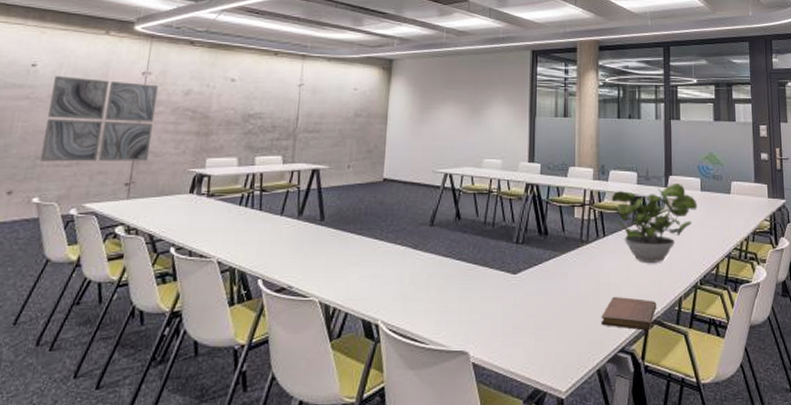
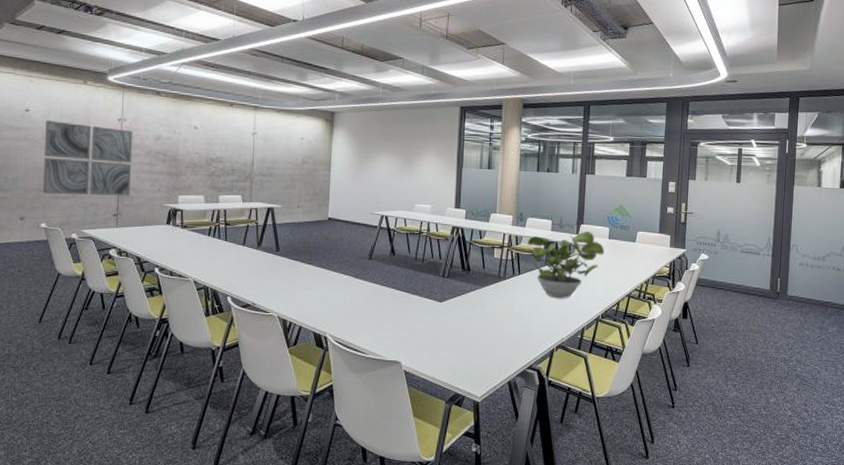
notebook: present [601,296,657,331] -> none [513,324,562,353]

